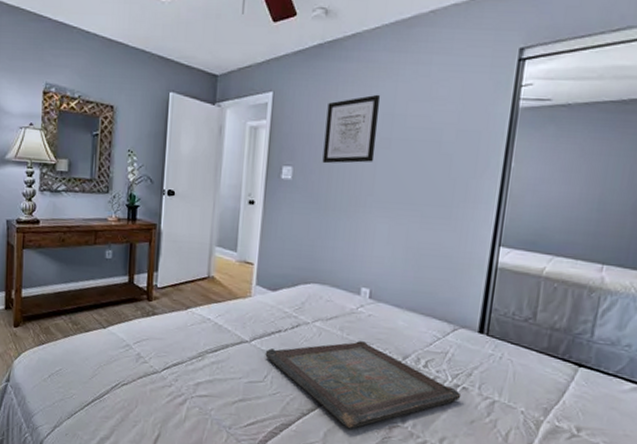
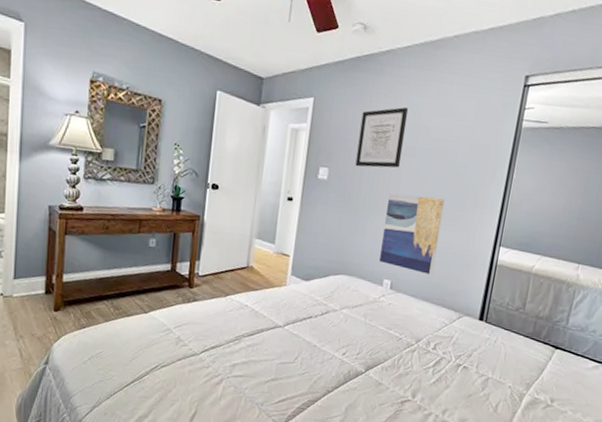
serving tray: present [265,341,461,429] -> none [296,326,462,404]
wall art: none [355,191,429,281] -> present [379,194,445,275]

